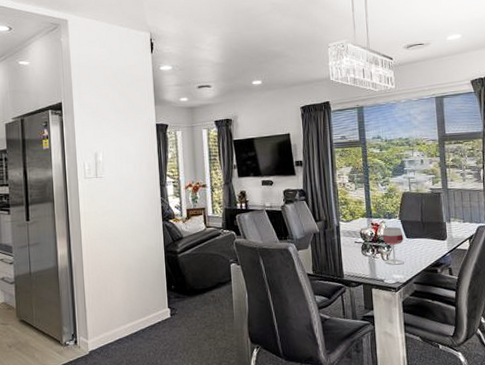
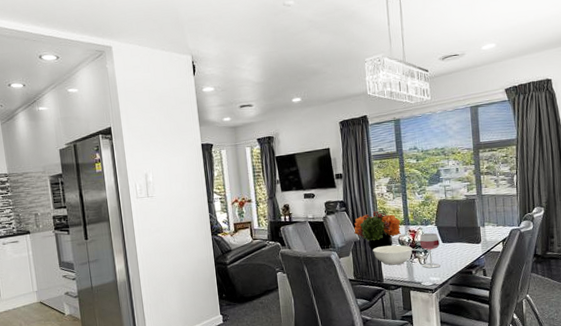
flower arrangement: none [313,201,364,244] -> present [354,210,402,251]
bowl: none [333,238,375,260] -> present [373,245,413,266]

